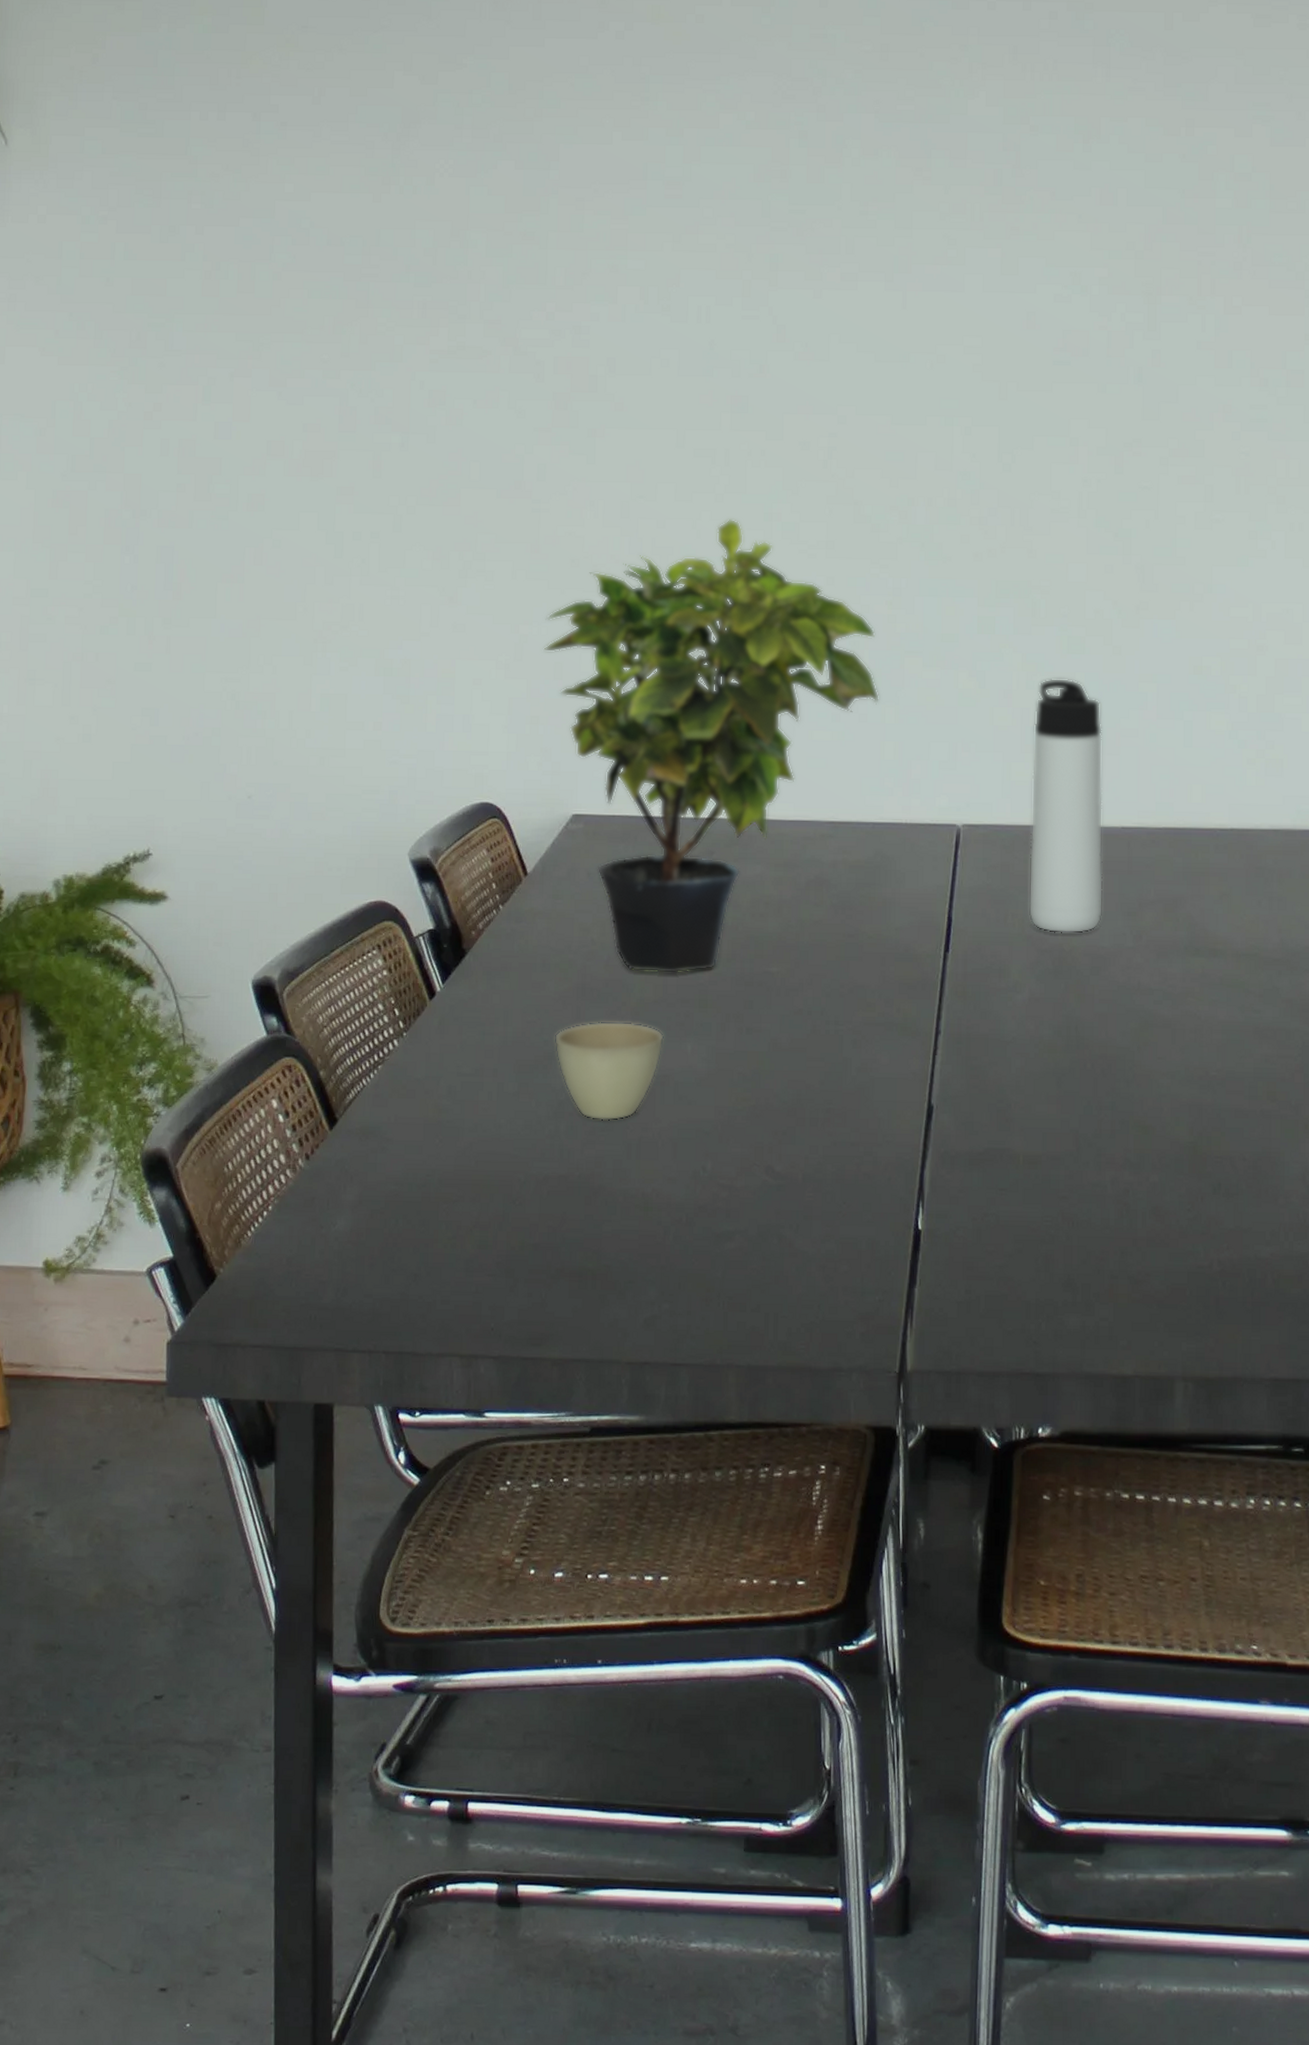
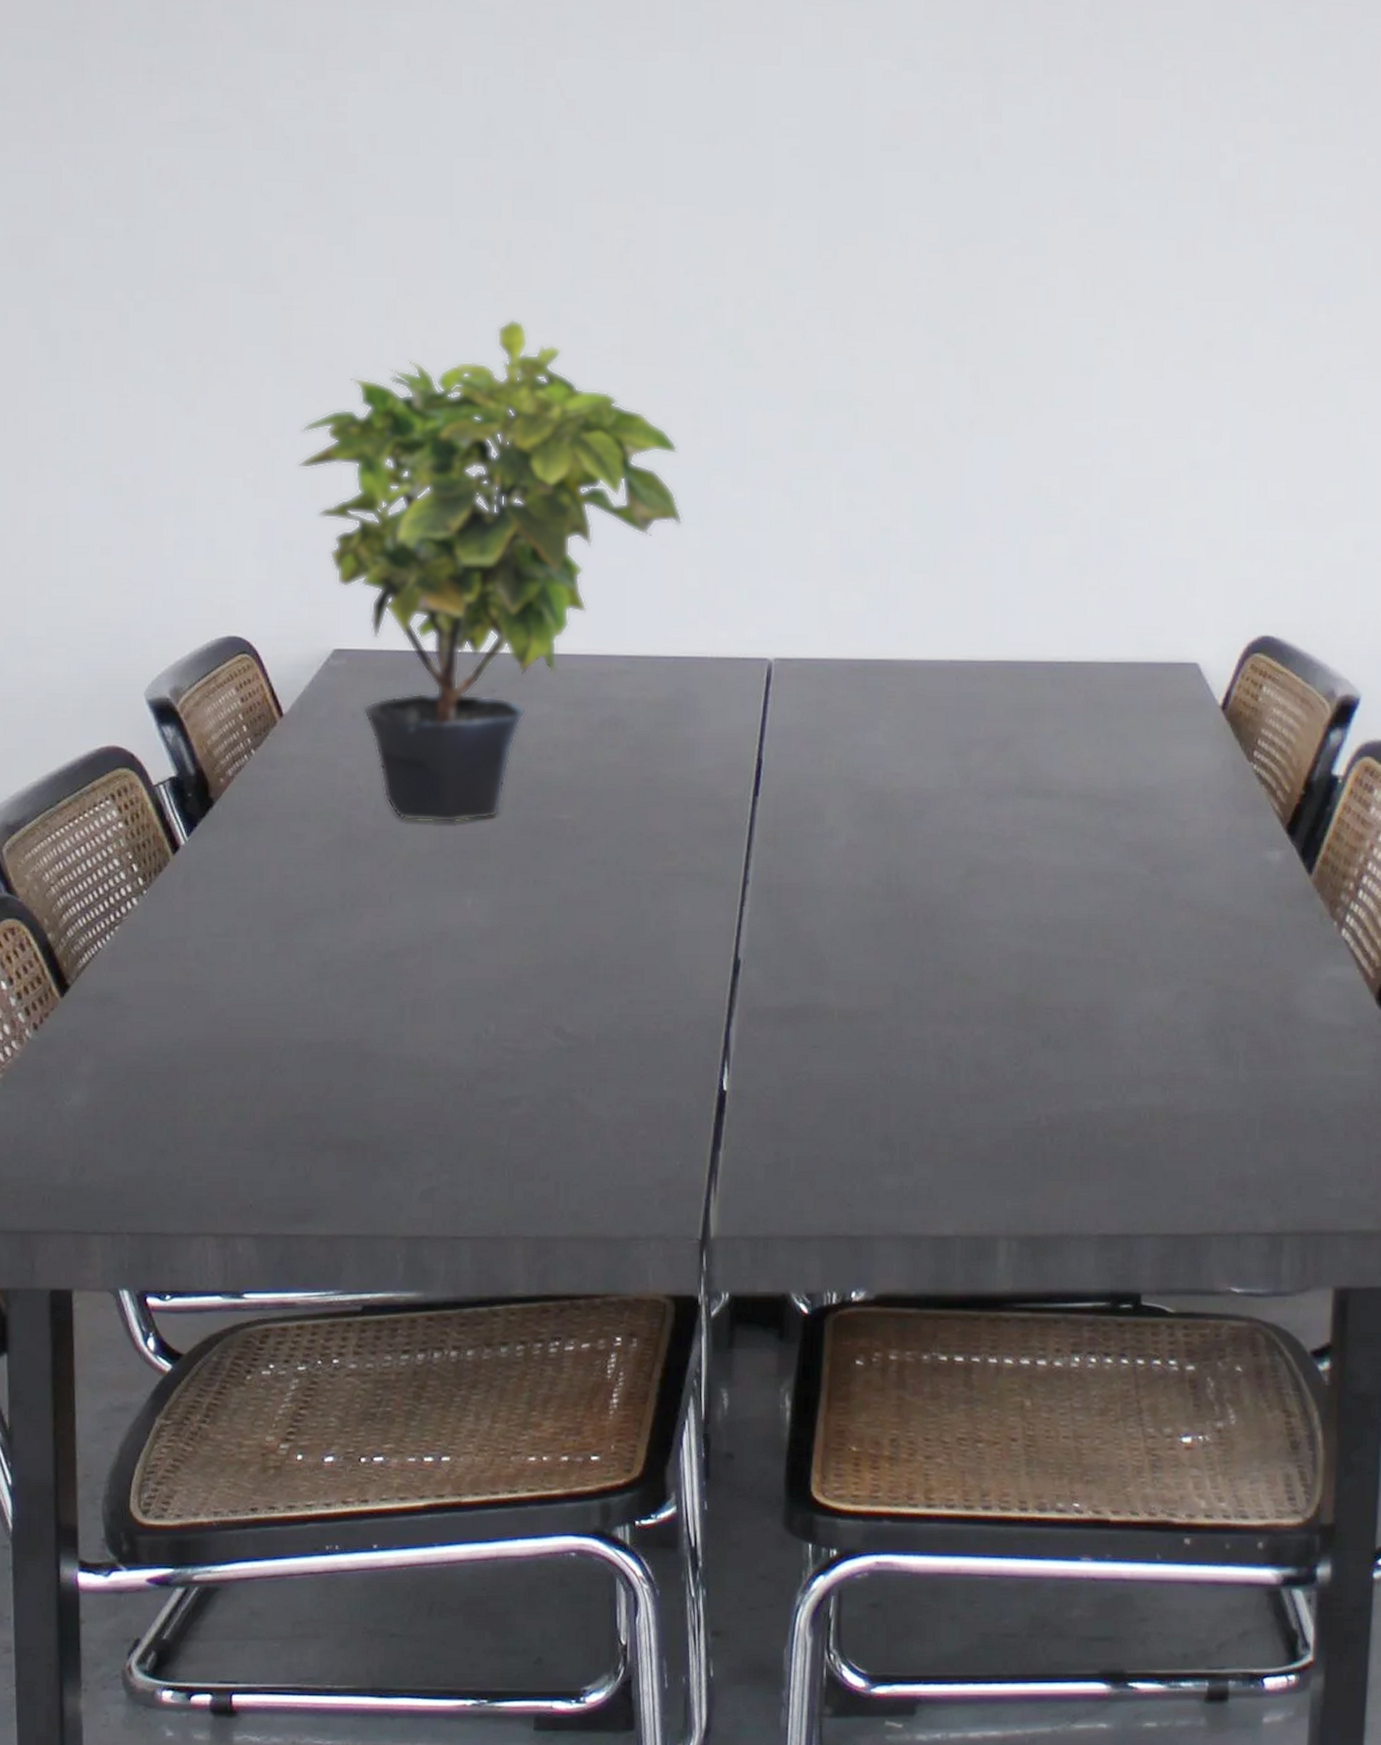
cup: present [554,1021,664,1121] -> none [316,875,440,982]
thermos bottle: present [1028,678,1104,934] -> none [846,498,931,775]

